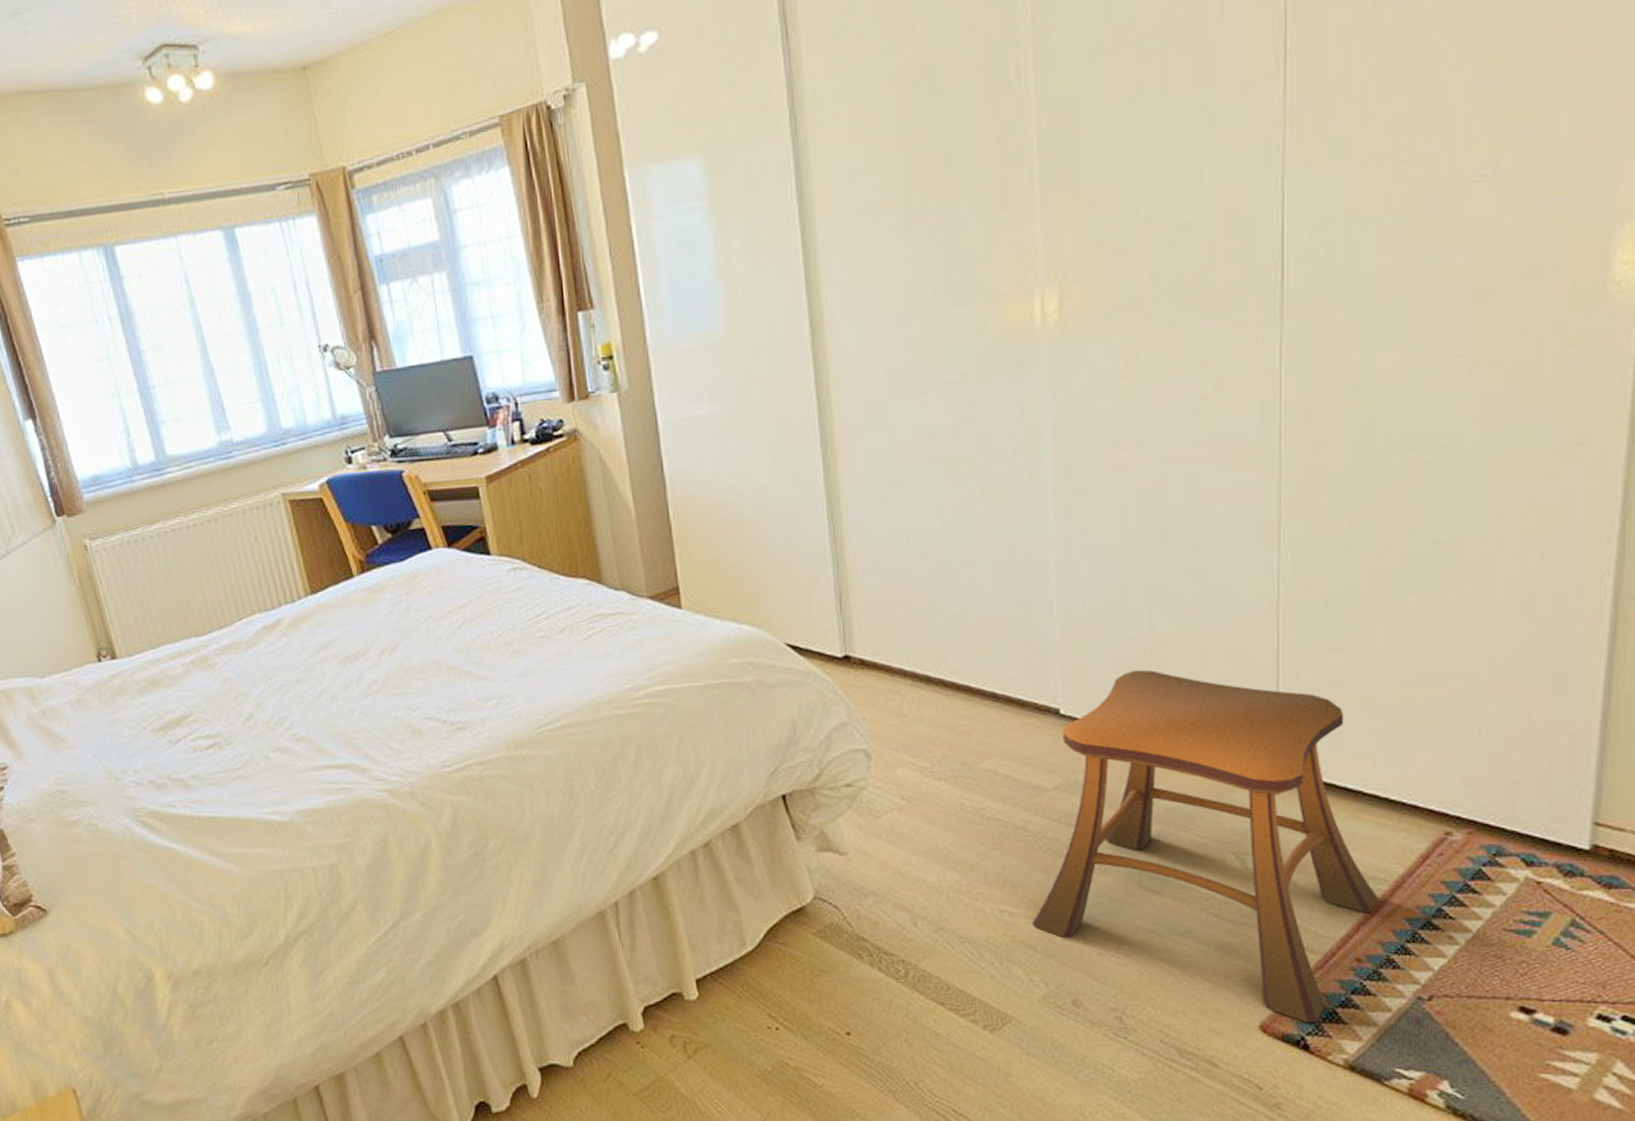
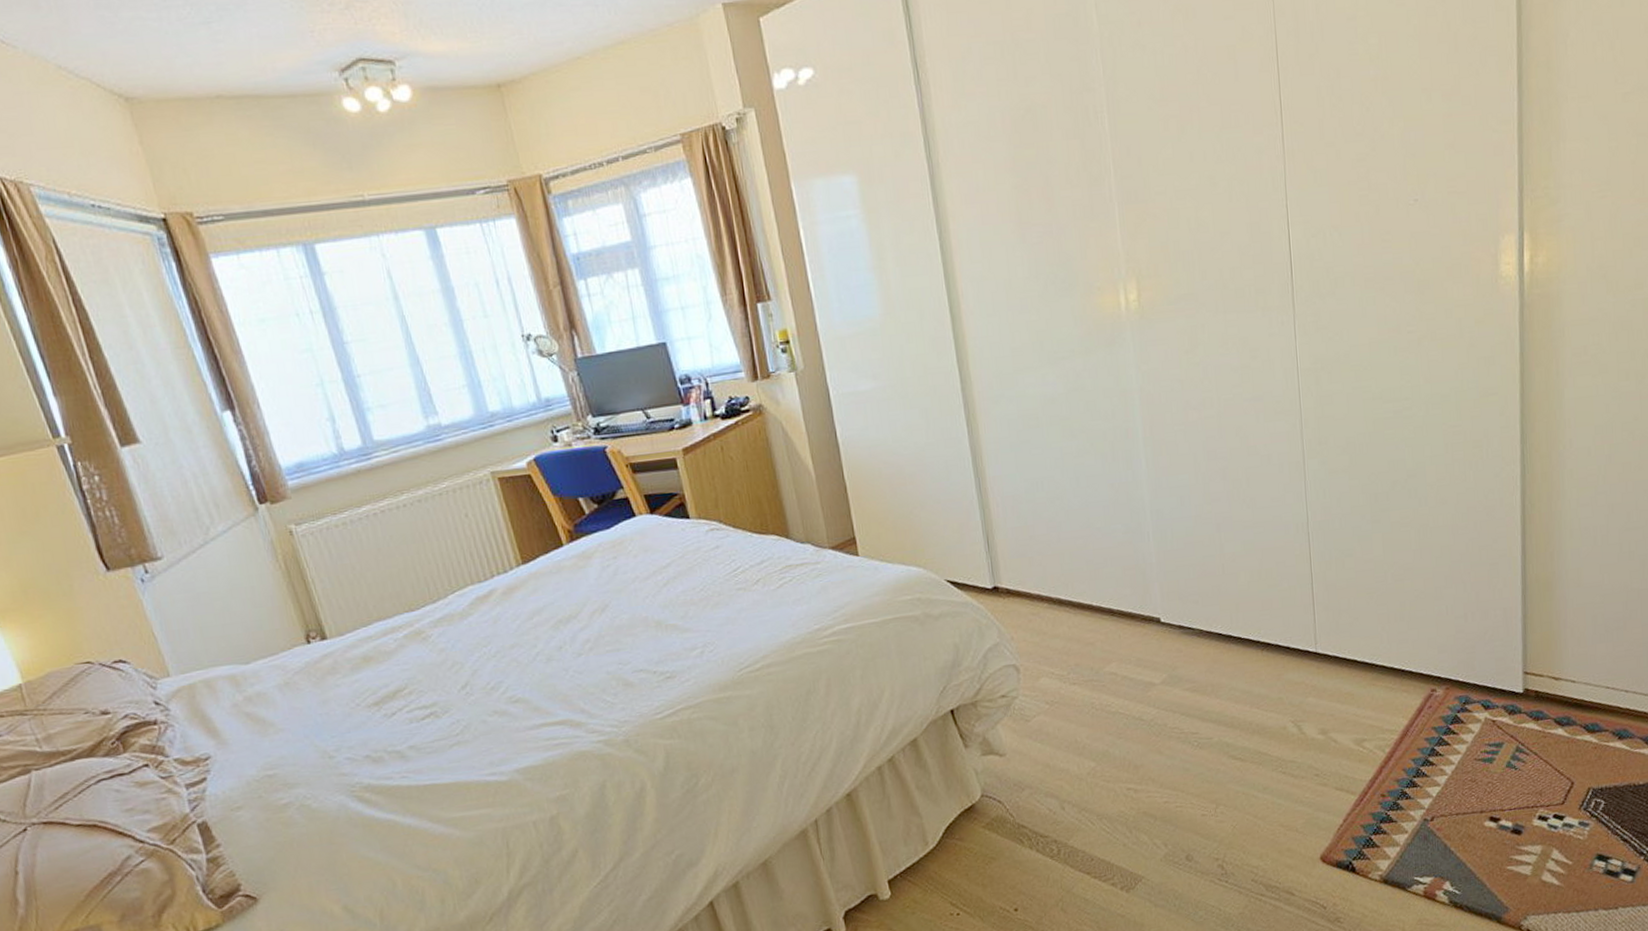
stool: present [1031,669,1379,1024] -> none [1151,581,1393,851]

